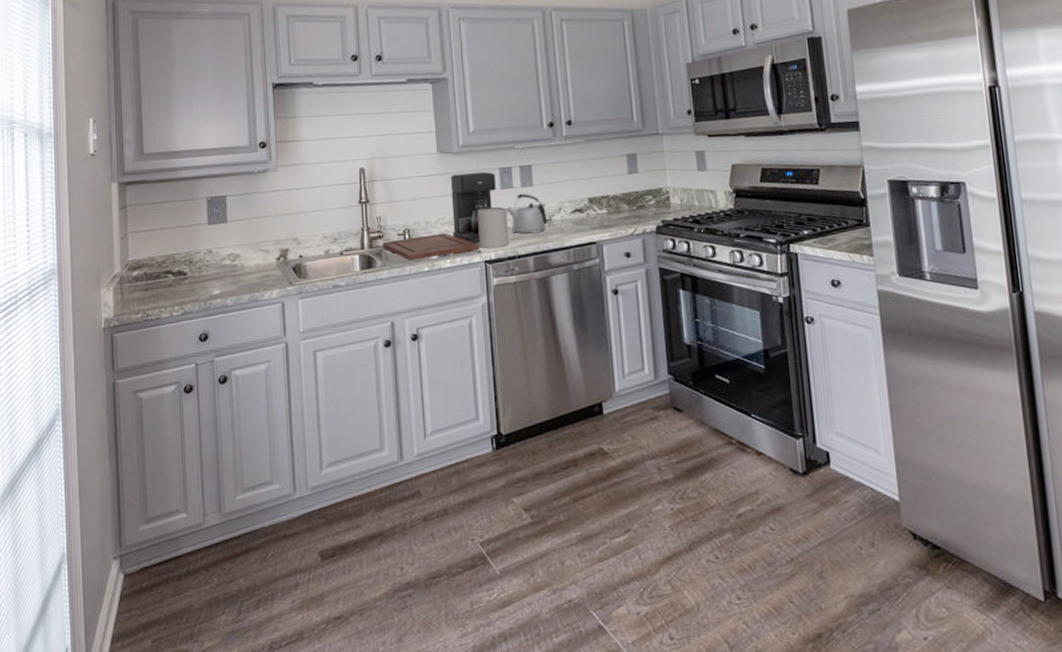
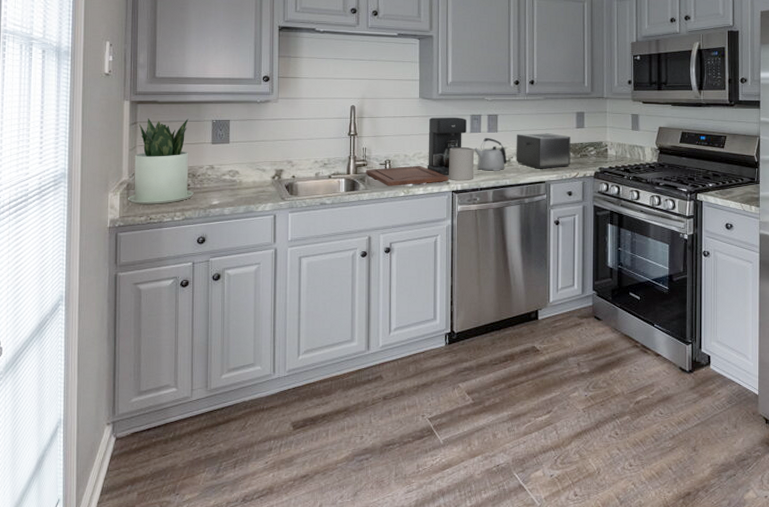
planter: none [121,198,192,300] -> present [127,118,194,204]
toaster: none [556,182,625,228] -> present [516,133,571,169]

